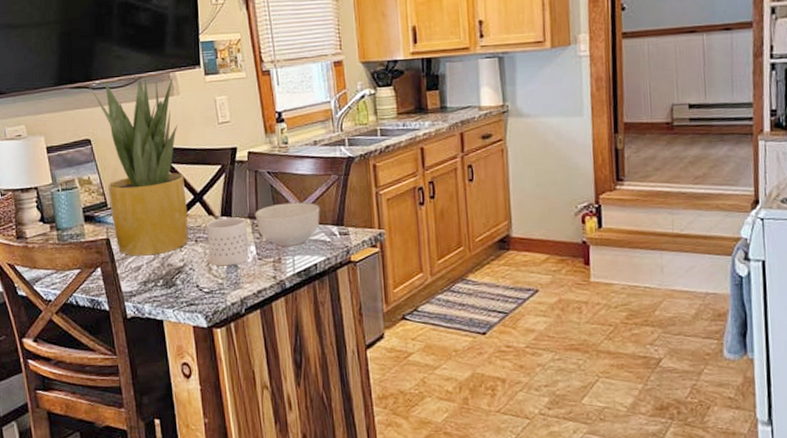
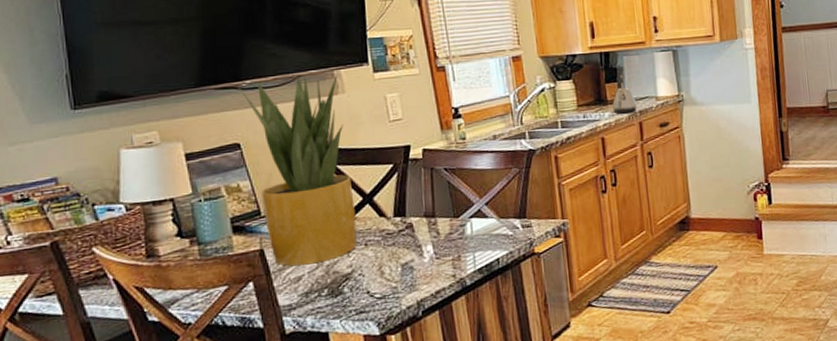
mug: present [205,217,249,267] -> none [376,217,426,270]
bowl: present [254,202,320,248] -> none [431,196,502,245]
kettle: none [432,82,459,125] -> present [611,74,637,115]

